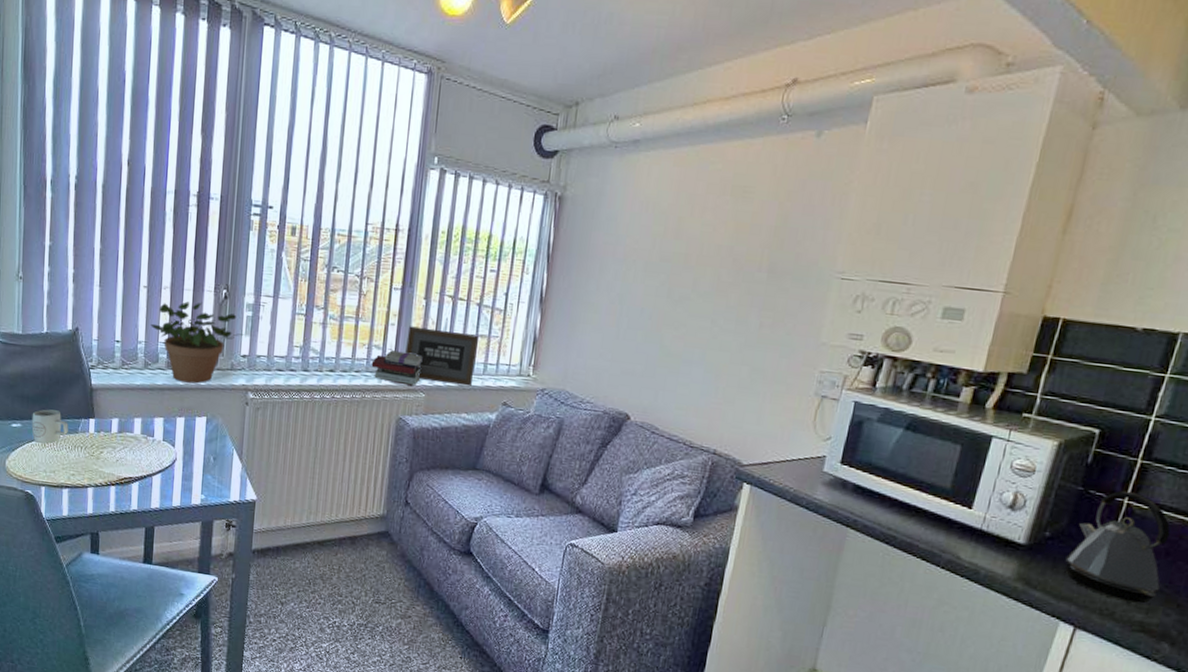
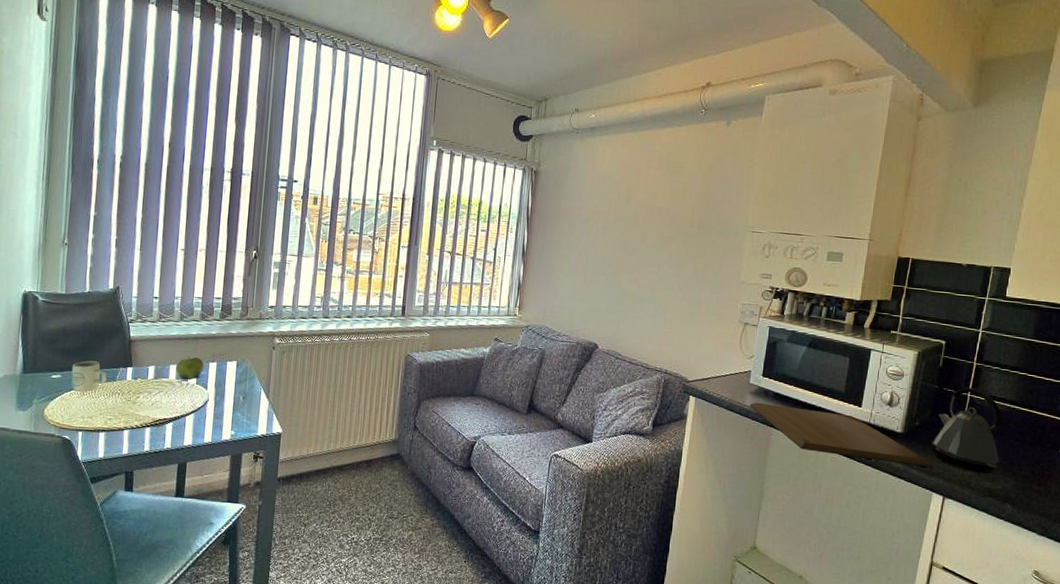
fruit: none [141,409,172,435] -> present [176,356,205,380]
potted plant: present [151,301,245,384] -> none [187,261,272,332]
books: present [371,350,423,386] -> none [383,298,427,327]
picture frame: present [405,326,478,386] -> none [412,277,473,326]
chopping board: none [821,495,1066,591] -> present [750,402,934,468]

